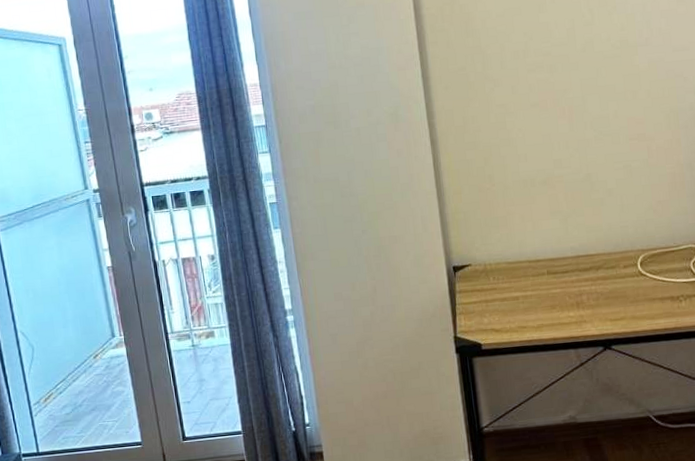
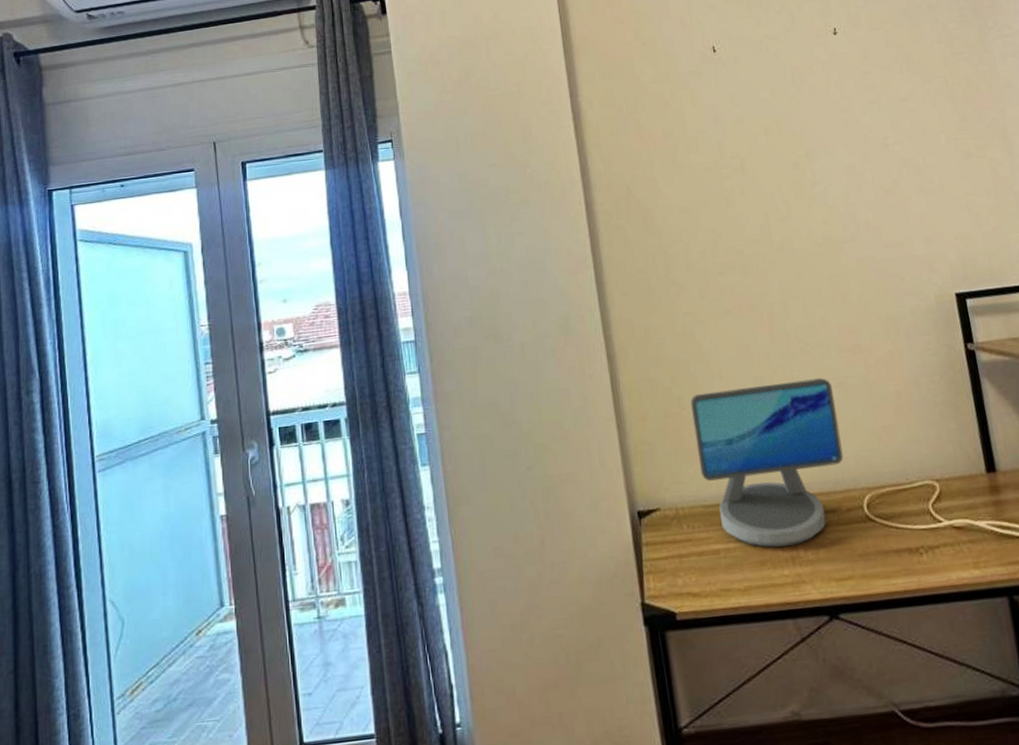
computer monitor: none [500,161,624,295] -> present [690,378,844,548]

